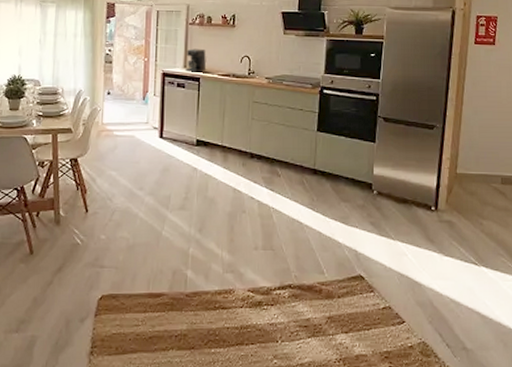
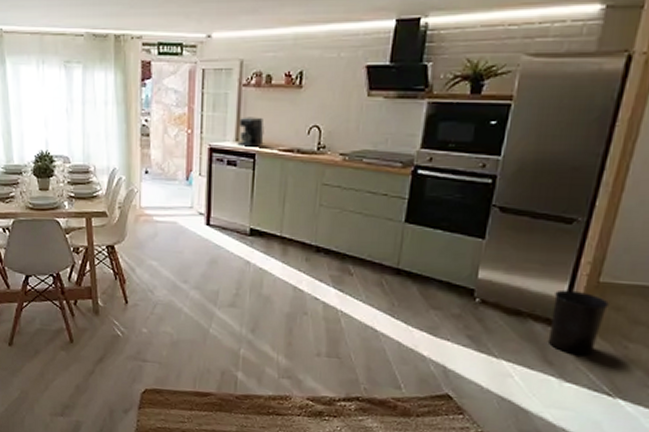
waste bin: none [428,180,465,232] -> present [547,289,609,355]

